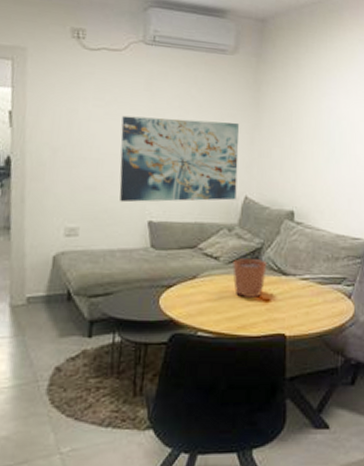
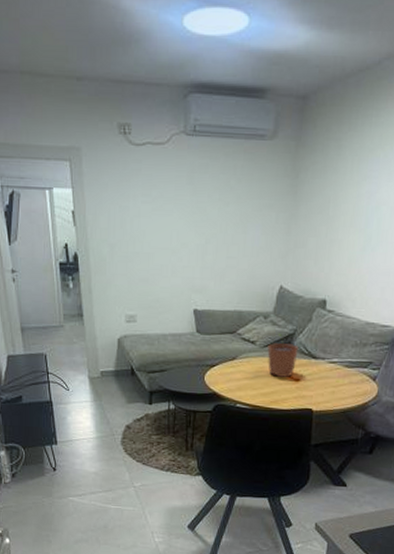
wall art: present [119,115,239,203] -> none [167,210,276,293]

